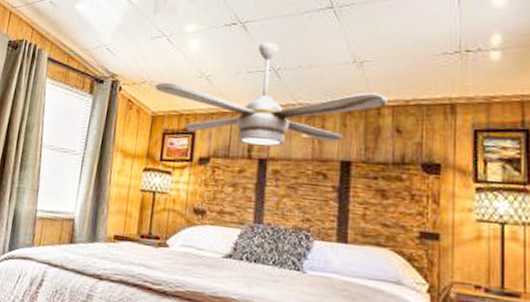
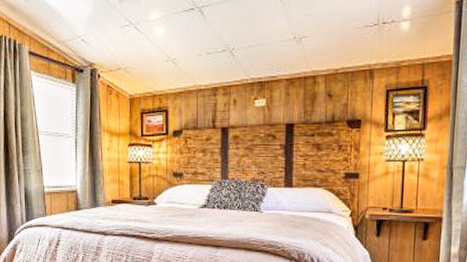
ceiling fan: present [155,41,388,147] -> none [129,24,321,117]

